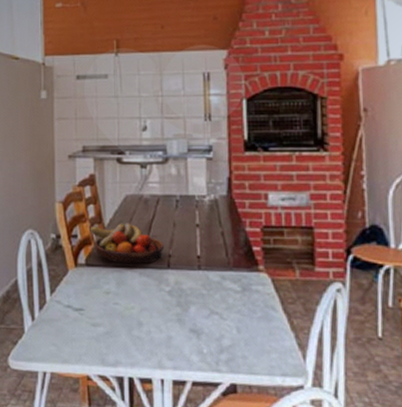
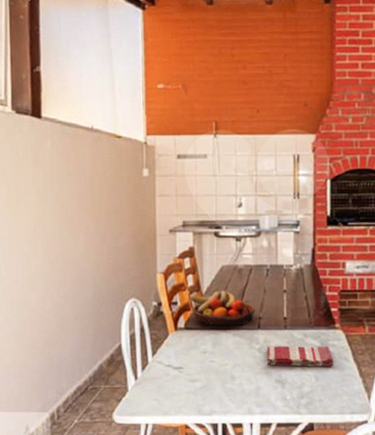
dish towel: none [178,289,259,316] -> present [267,346,334,366]

